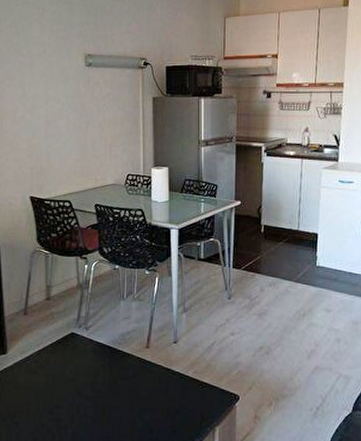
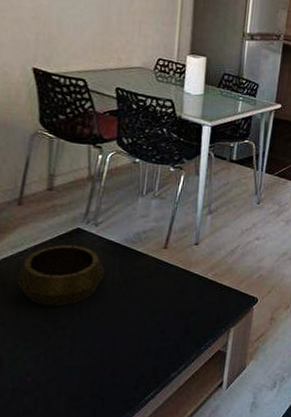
decorative bowl: none [26,348,97,407] -> present [17,244,106,307]

